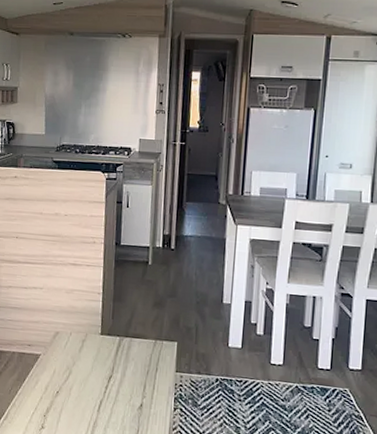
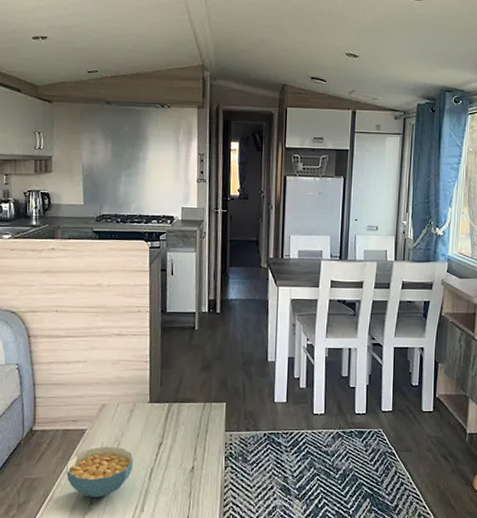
cereal bowl: none [21,373,84,423] -> present [66,446,134,498]

